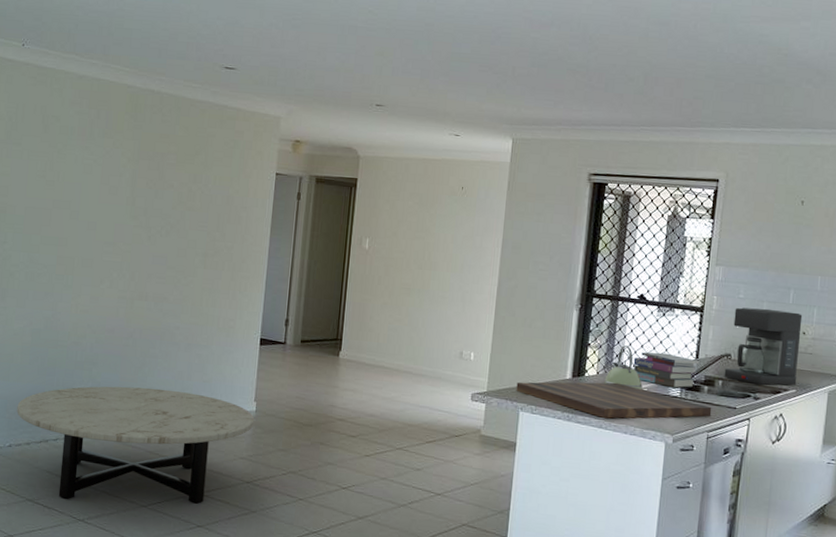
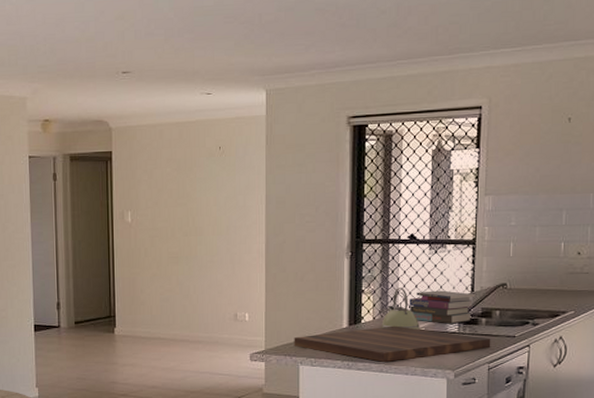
coffee maker: present [724,307,803,386] -> none [501,233,577,311]

